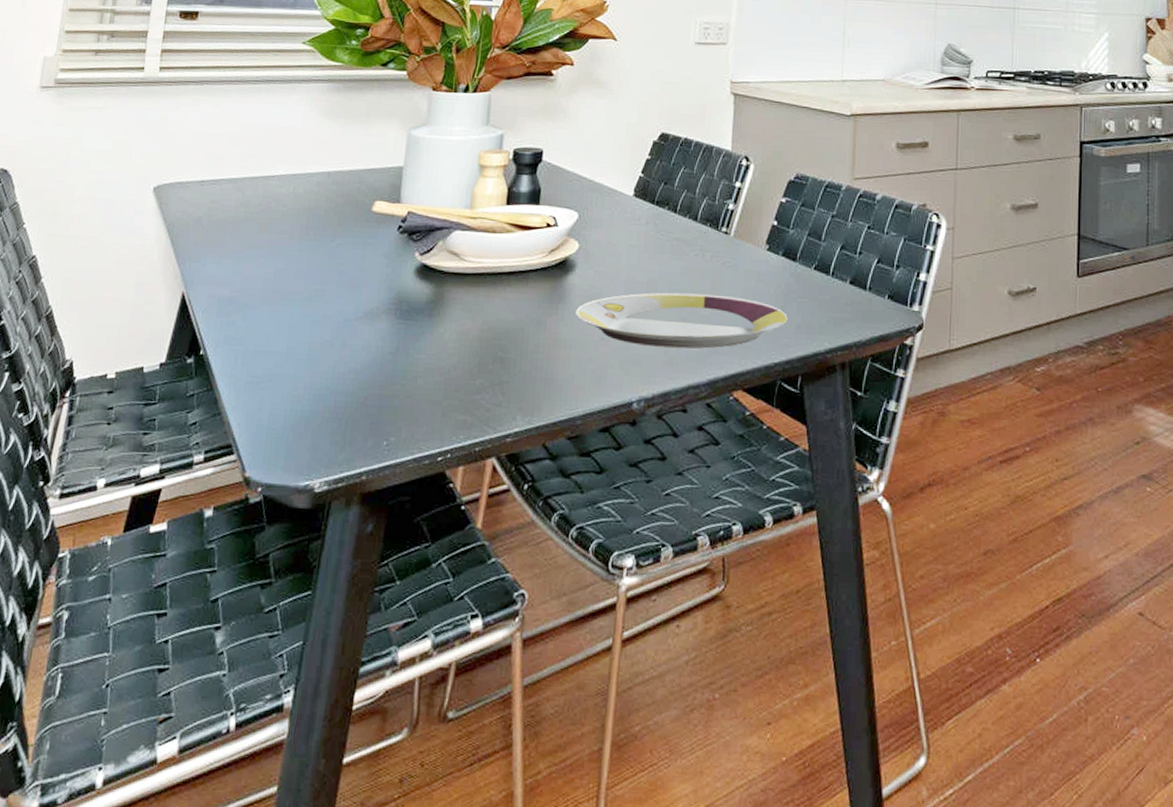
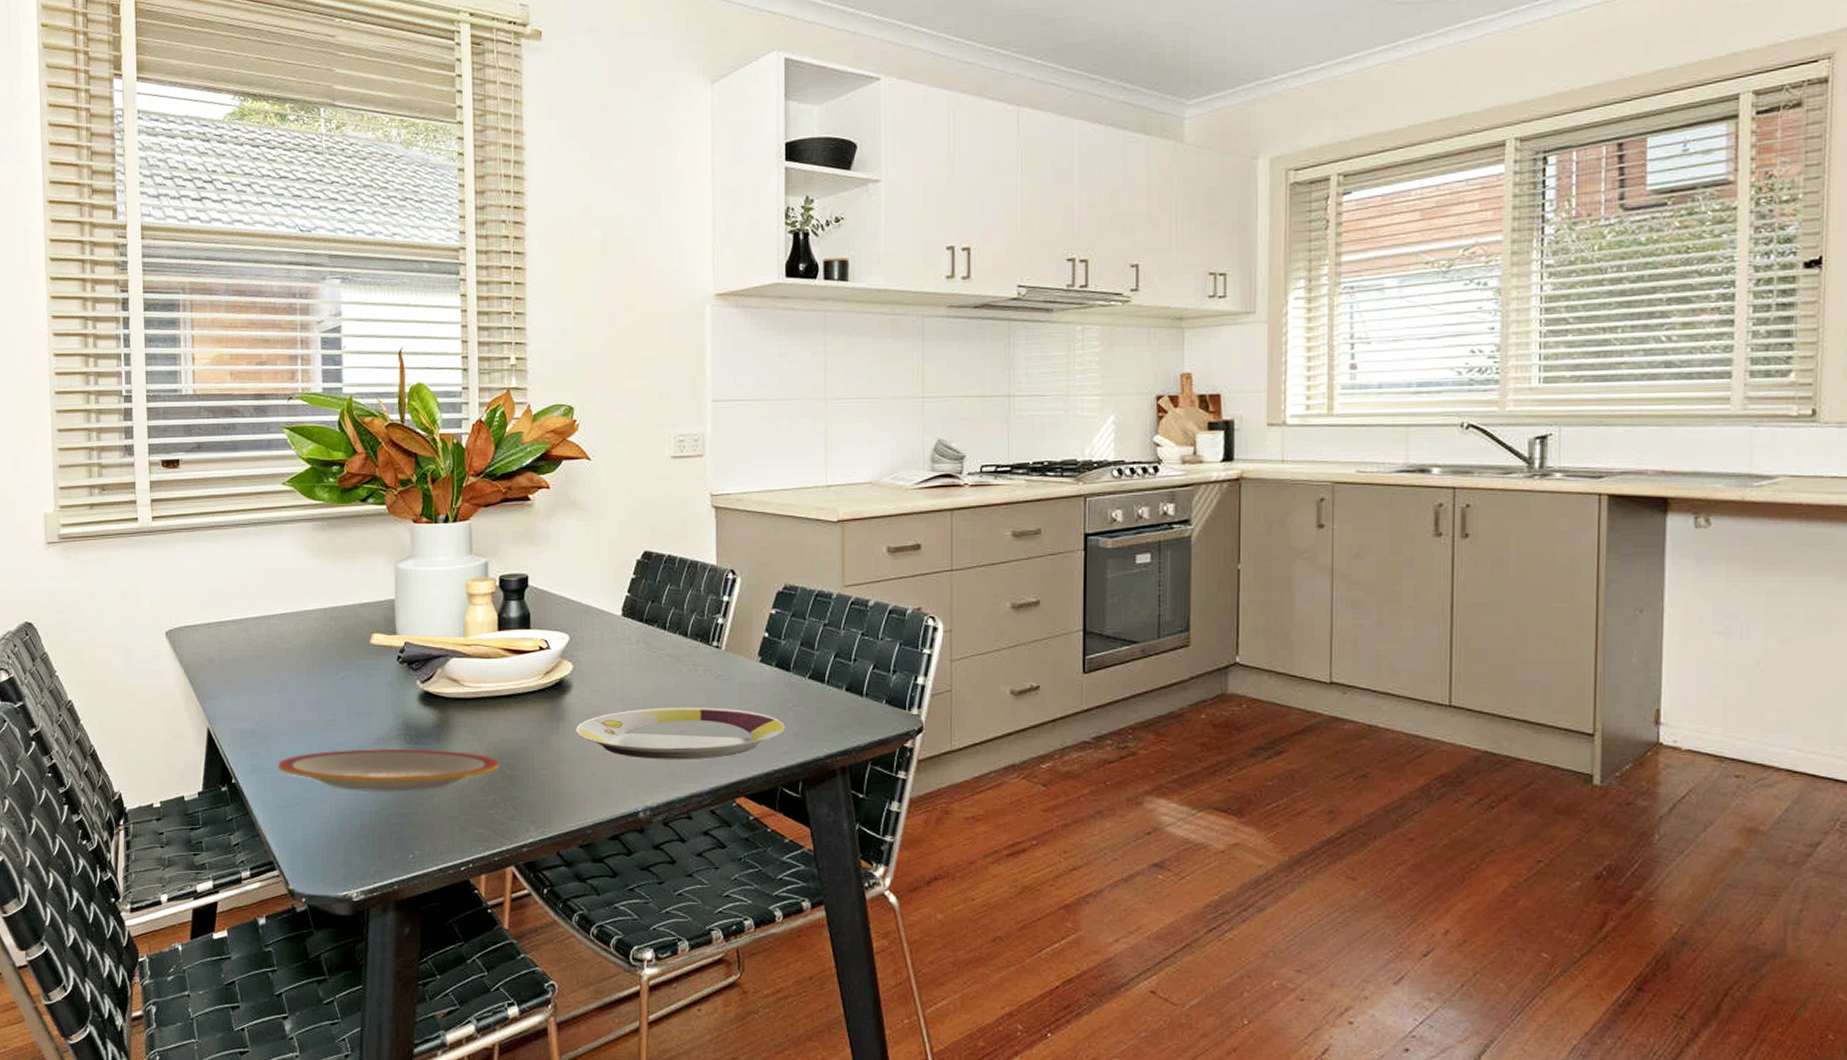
plate: none [253,322,492,372] -> present [278,748,500,793]

